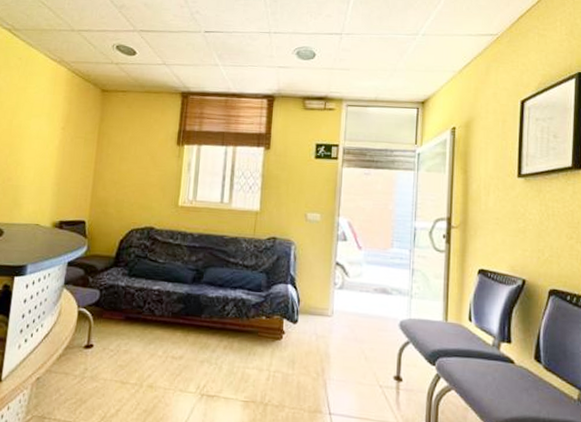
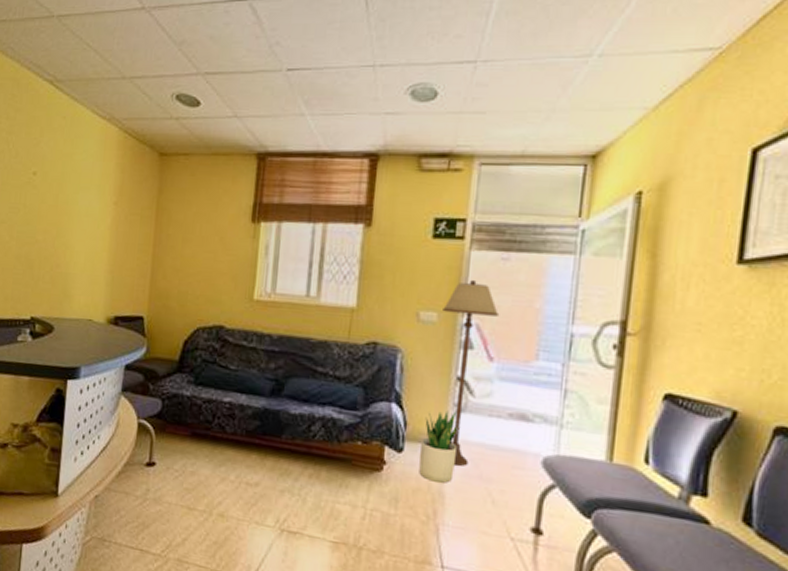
planter: none [310,289,339,346] -> present [419,410,459,483]
floor lamp: none [324,190,365,331] -> present [442,280,500,466]

